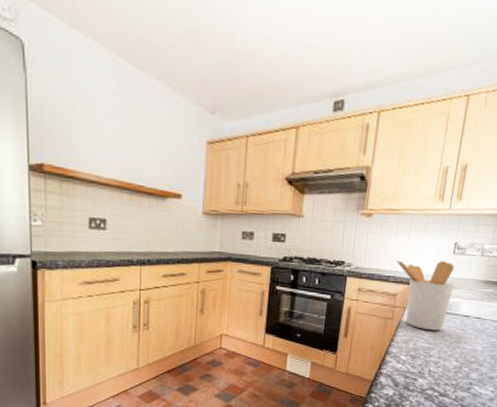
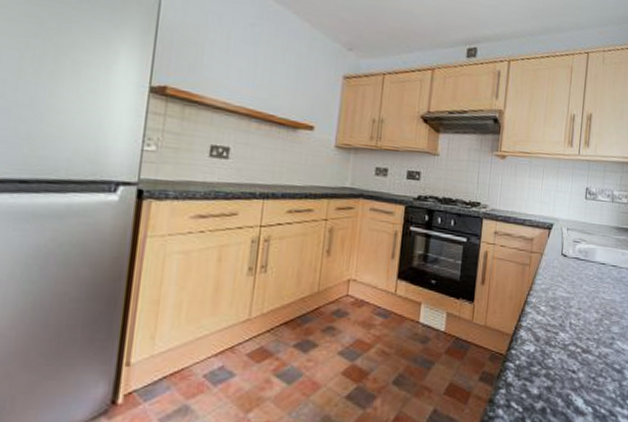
utensil holder: present [396,260,455,331] -> none [531,203,589,279]

